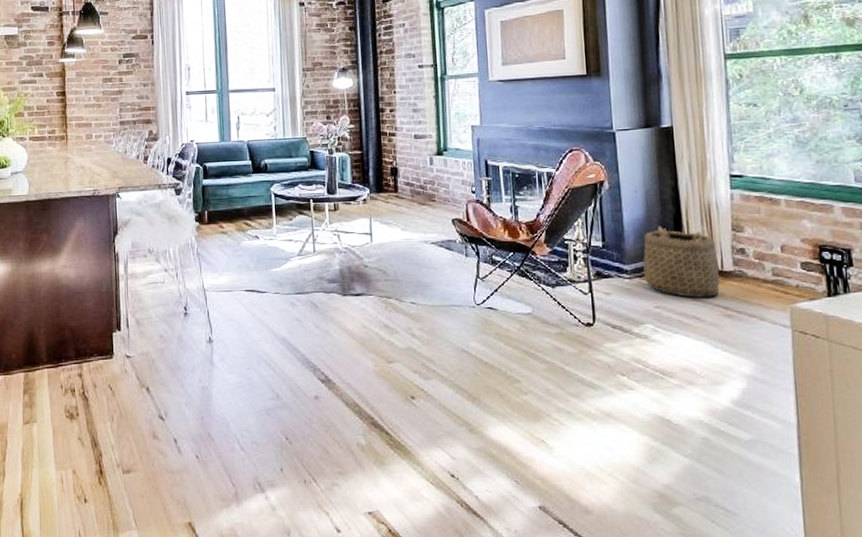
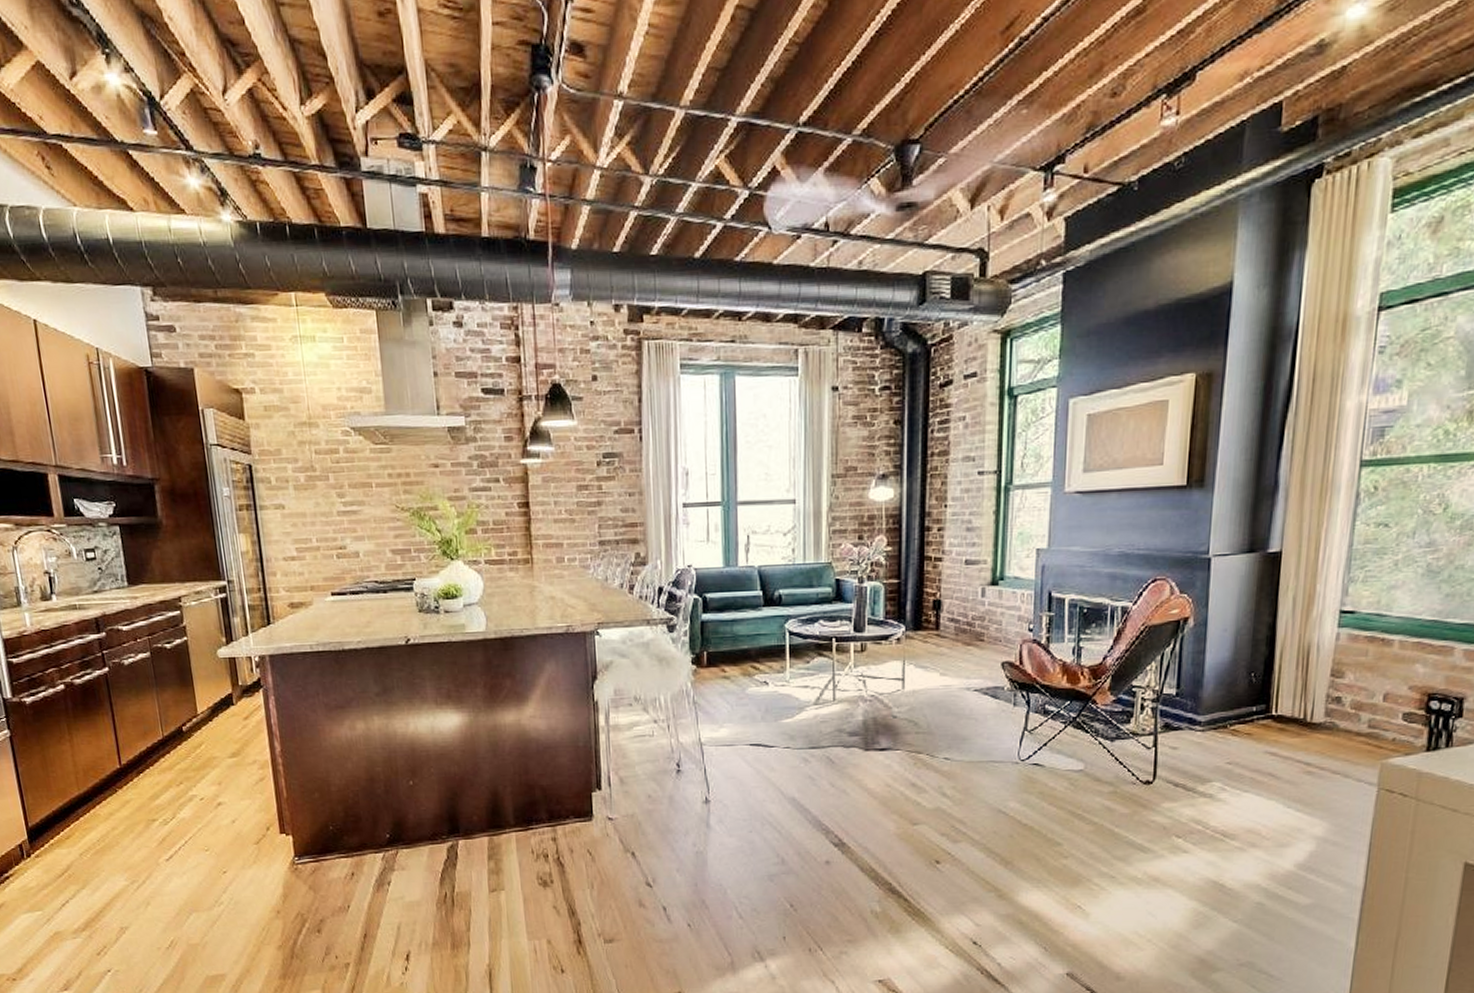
basket: present [643,225,720,298] -> none [1219,670,1309,752]

